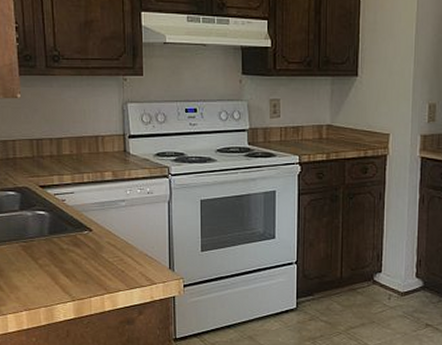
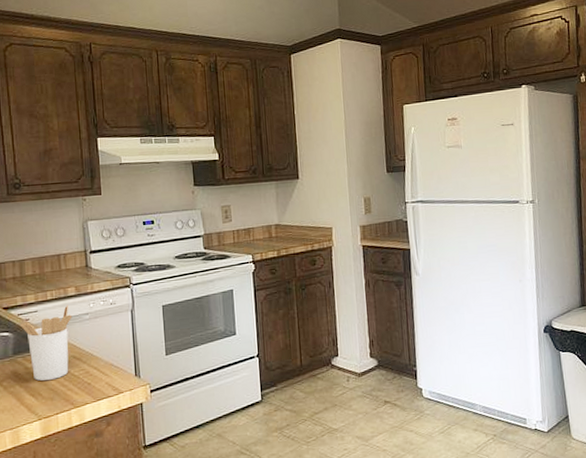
utensil holder: none [56,189,108,263] -> present [19,305,72,381]

